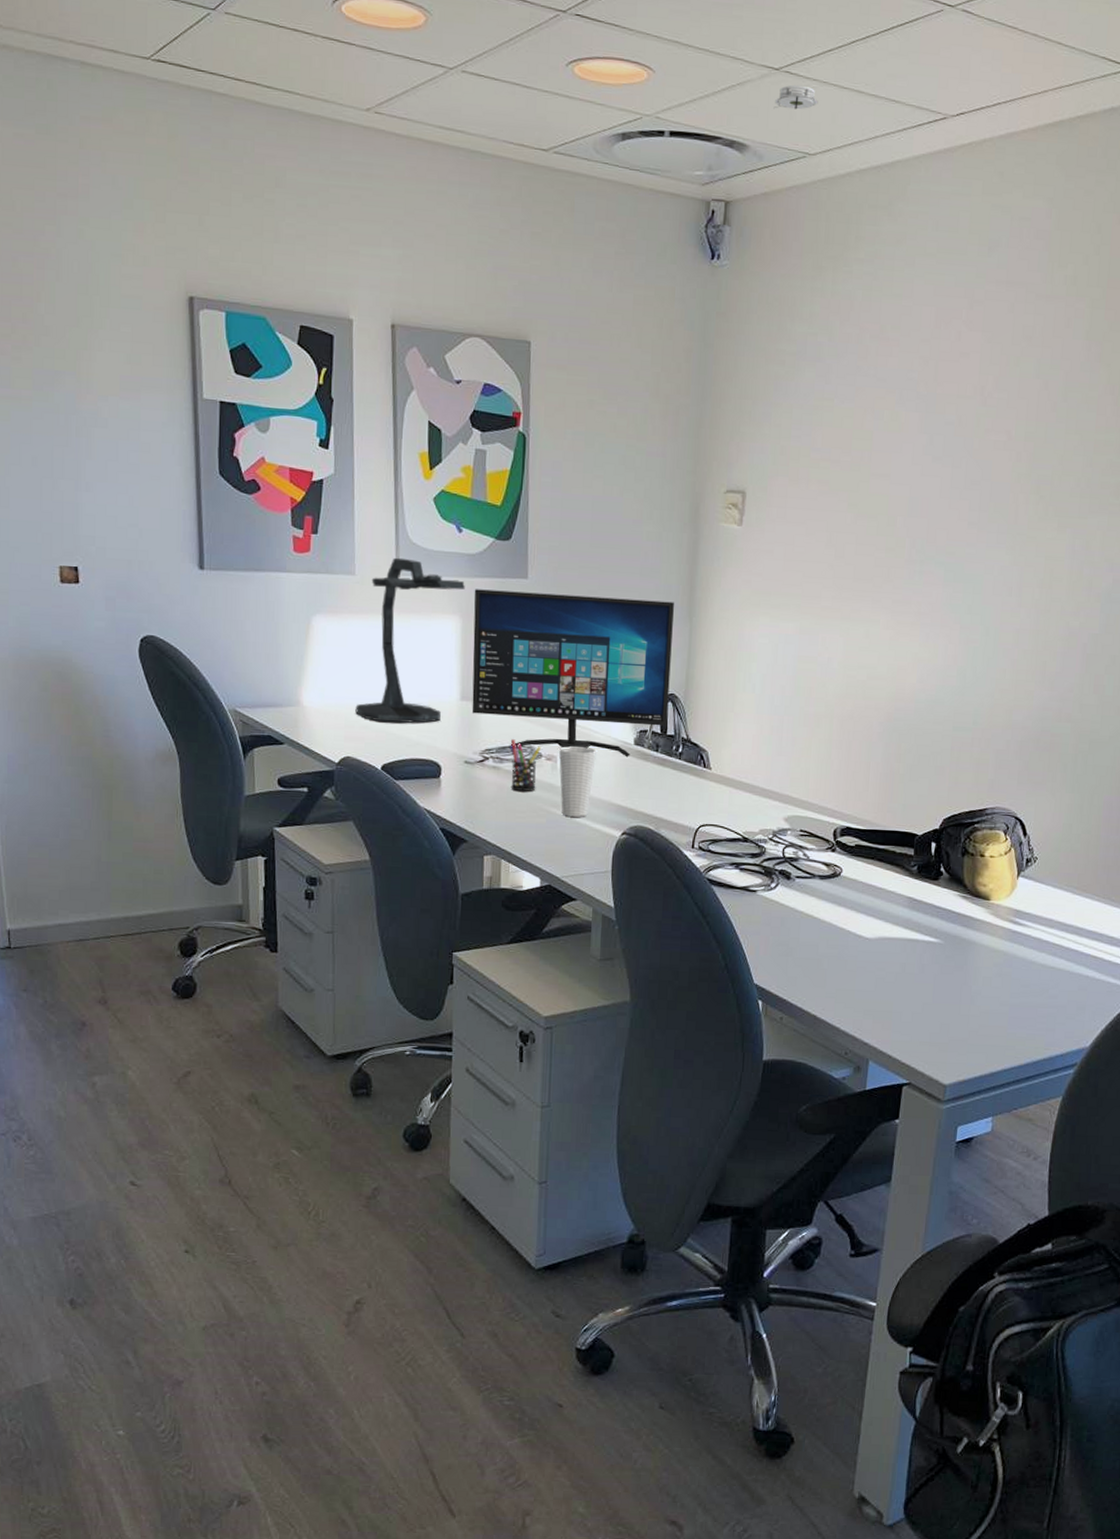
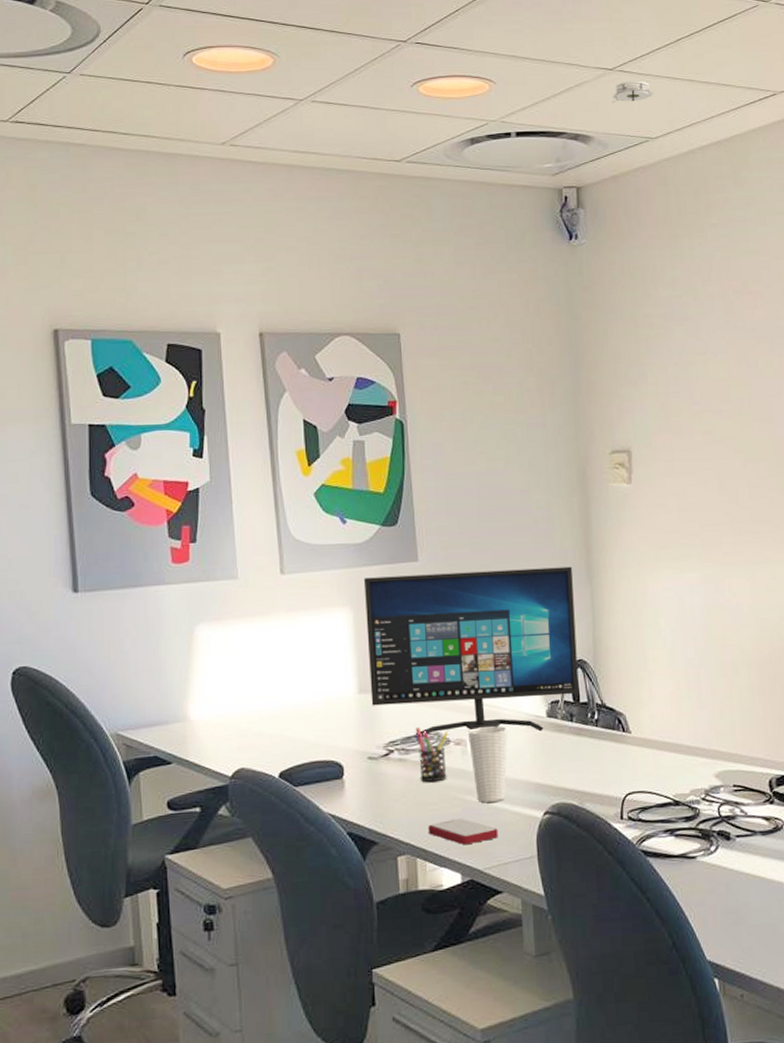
desk lamp: present [355,557,465,724] -> none [247,556,354,728]
smartphone: none [513,828,578,853] -> present [428,818,498,845]

